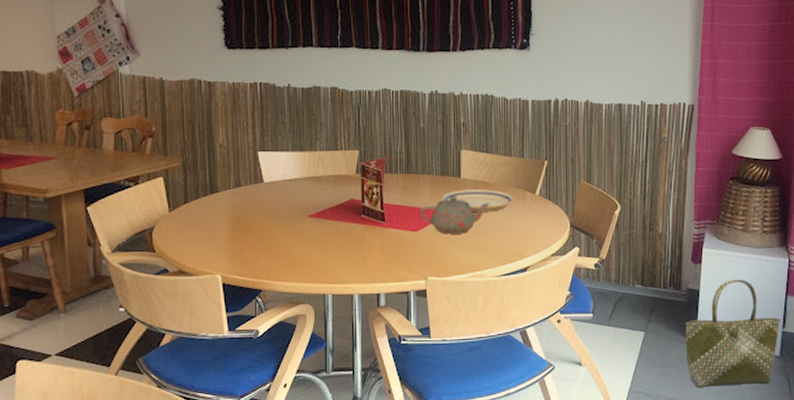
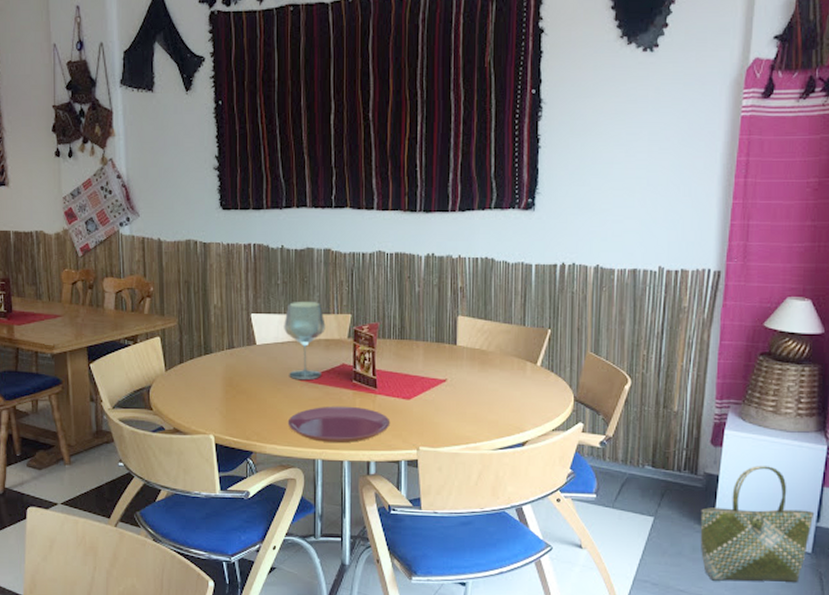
wine glass: none [291,138,333,217] -> present [284,301,325,381]
plate: none [297,240,399,278] -> present [287,406,391,444]
teapot: present [420,196,490,234] -> none [413,364,487,404]
plate: present [442,189,514,212] -> none [436,358,513,382]

